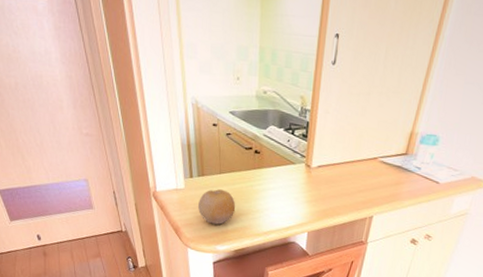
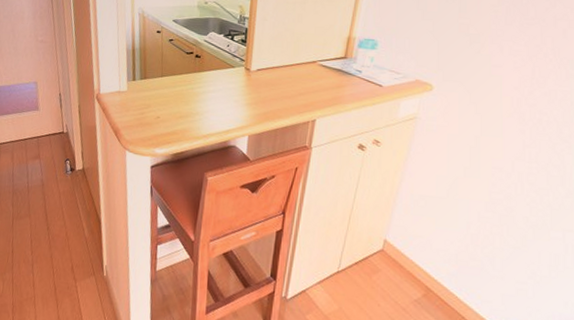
fruit: present [198,189,236,225] -> none [139,92,176,127]

